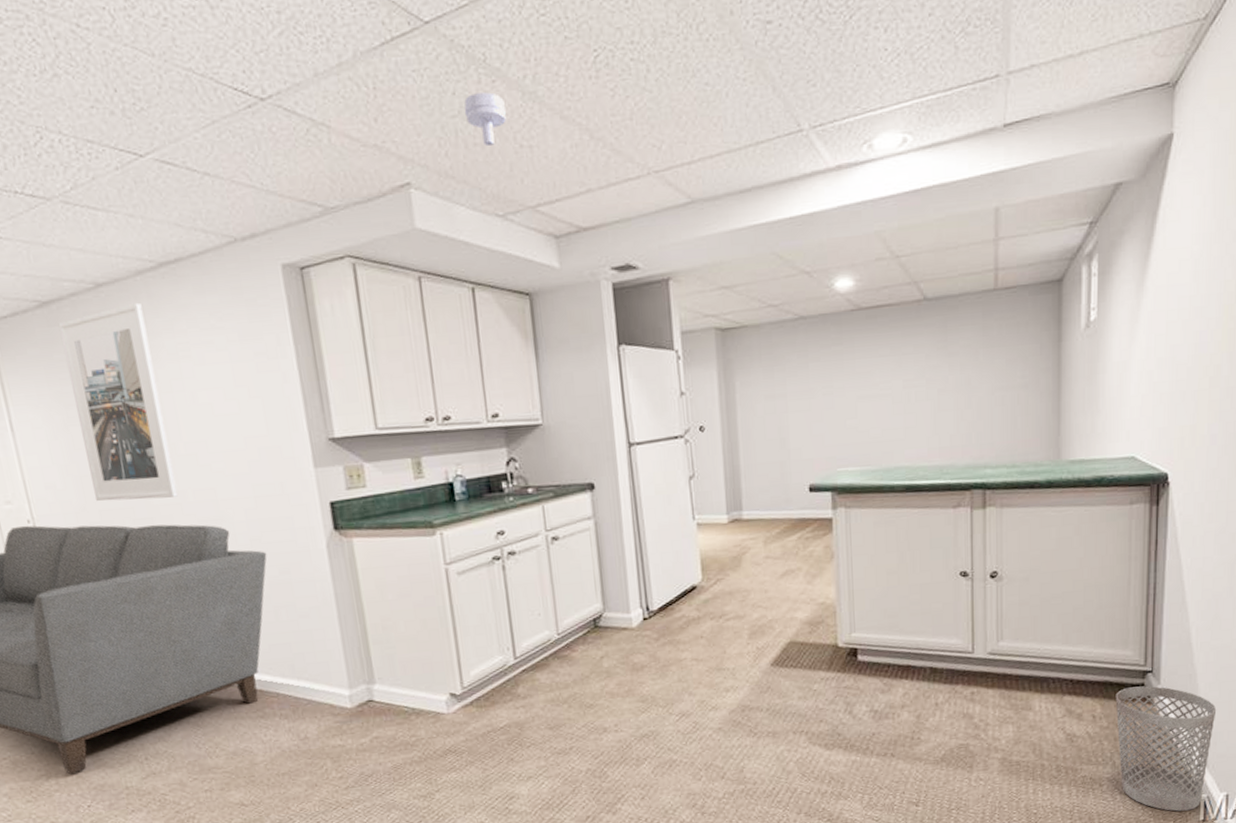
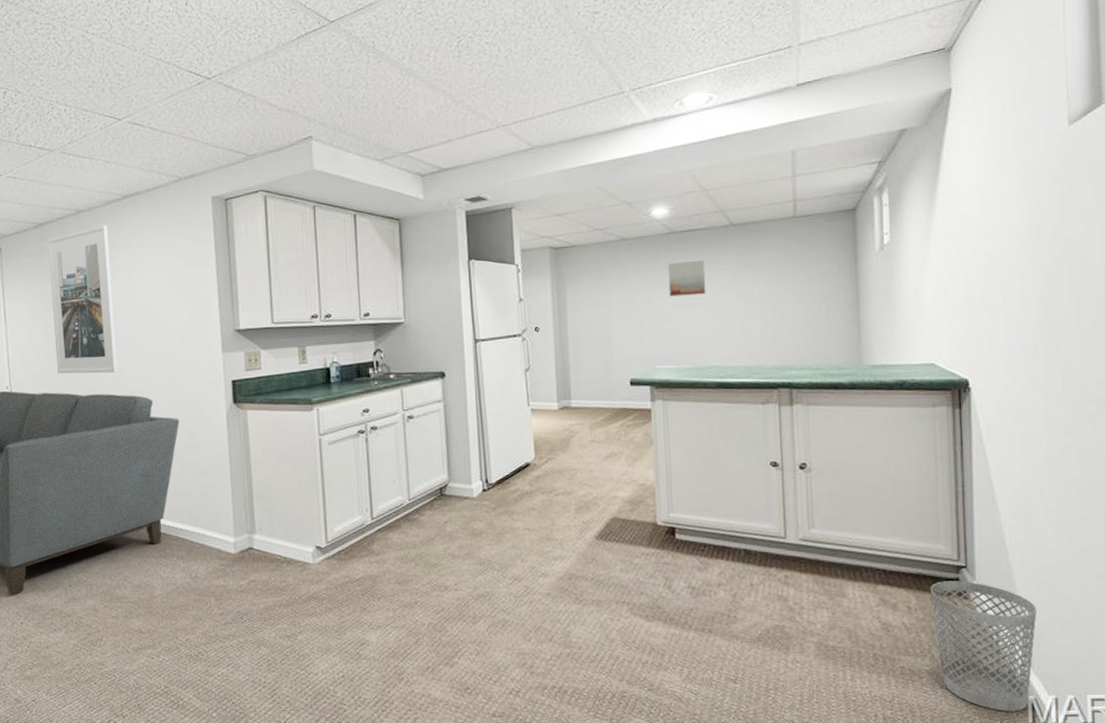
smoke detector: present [464,92,507,147] -> none [356,70,388,109]
wall art: none [852,341,895,387] -> present [667,259,706,297]

